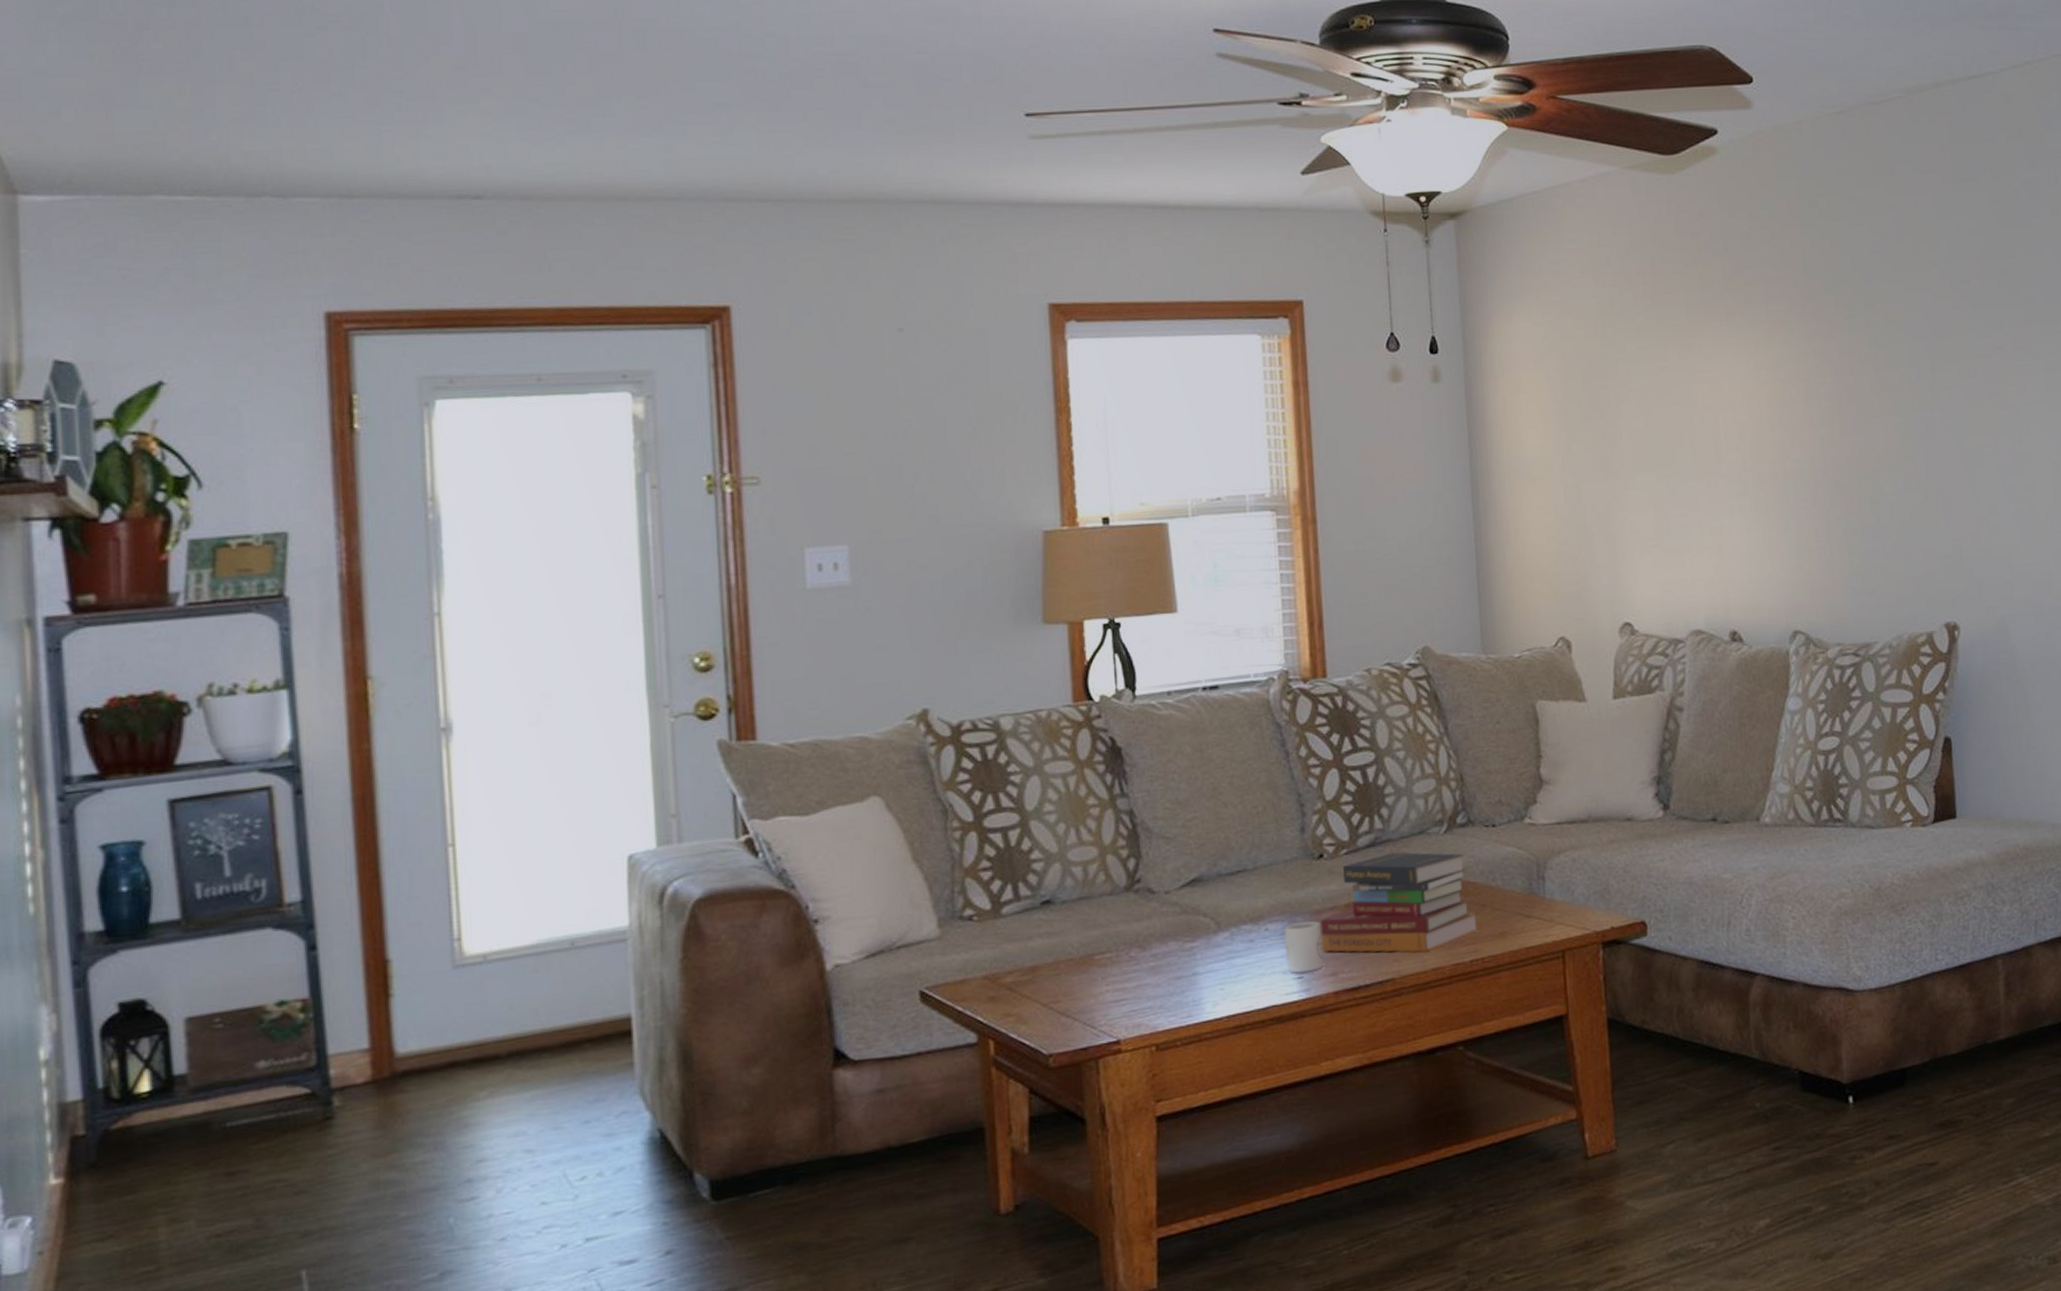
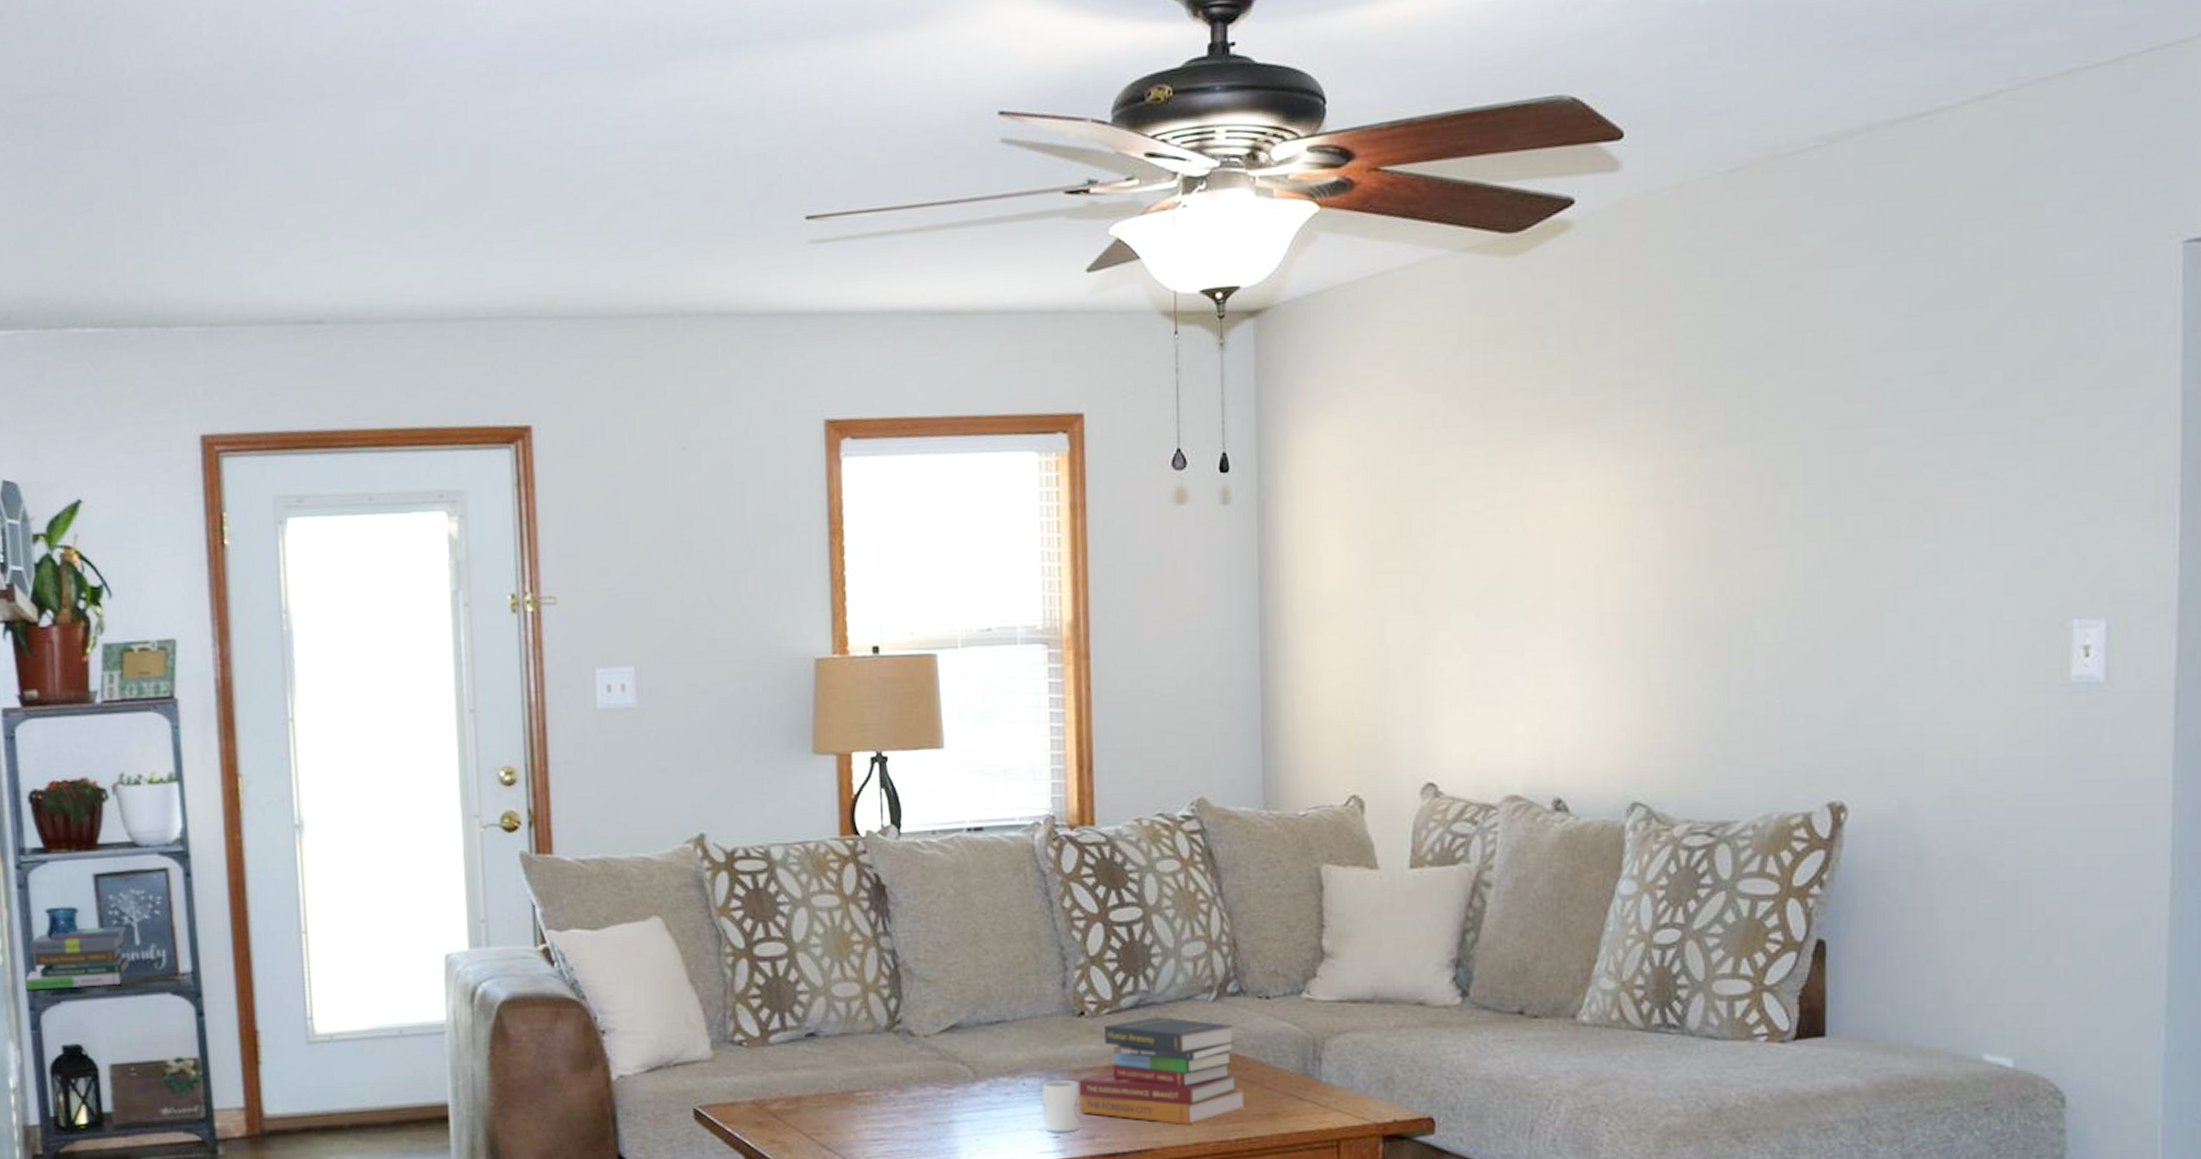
books: none [66,857,216,943] -> present [25,925,130,992]

